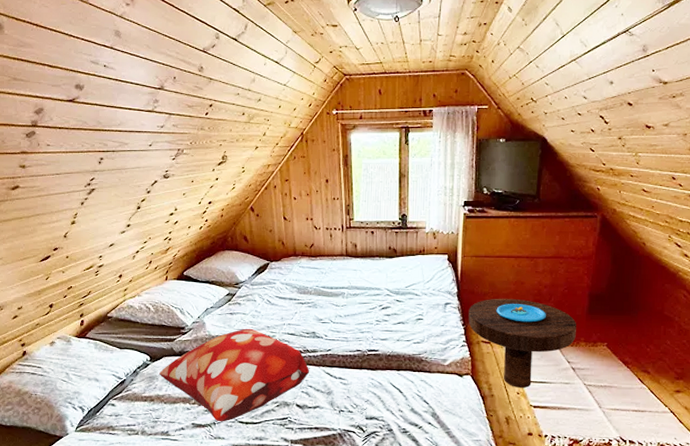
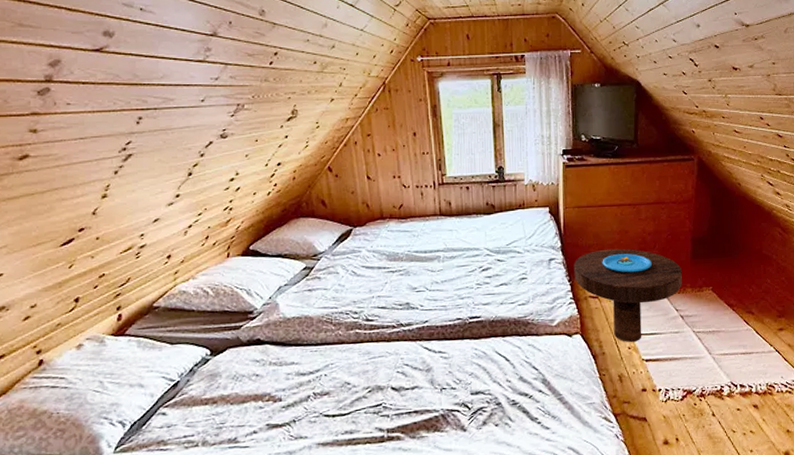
decorative pillow: present [159,328,309,422] -> none [223,305,404,419]

